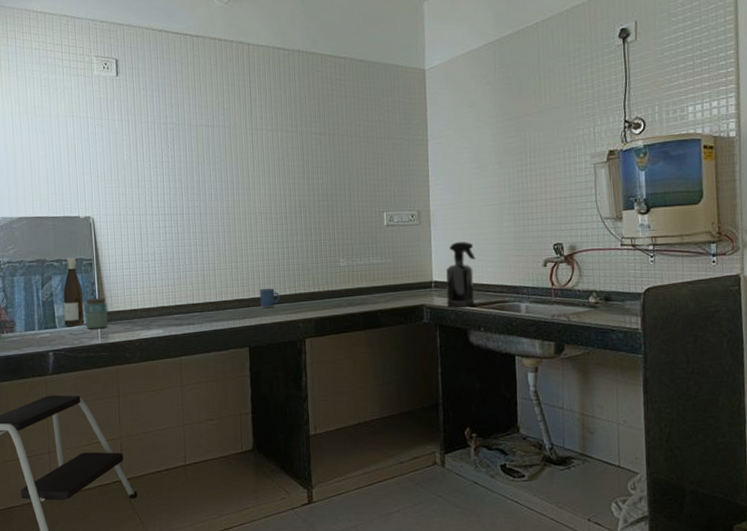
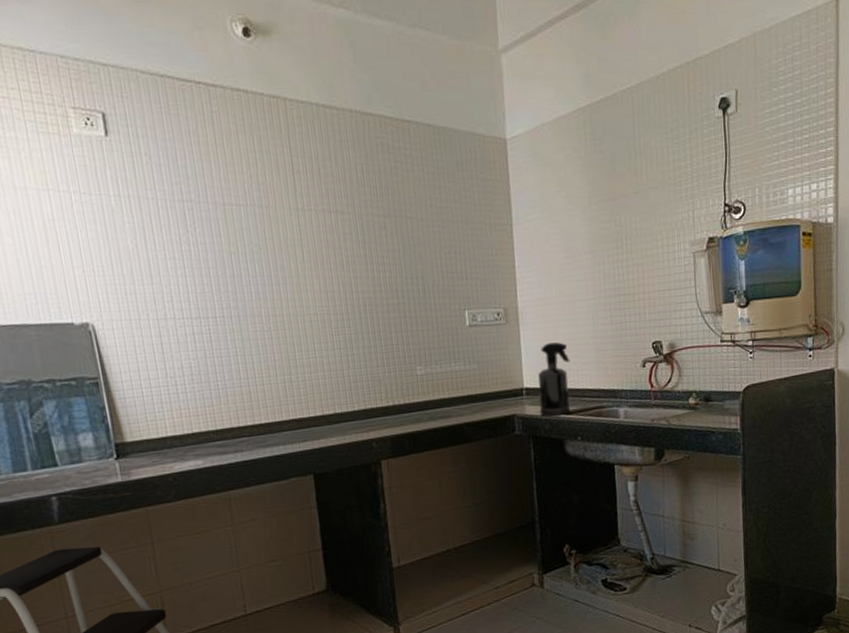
bottle: present [63,257,85,327] -> none [61,375,96,464]
peanut butter: present [85,298,108,329] -> none [94,425,129,465]
mug: present [259,288,280,309] -> none [321,404,347,428]

